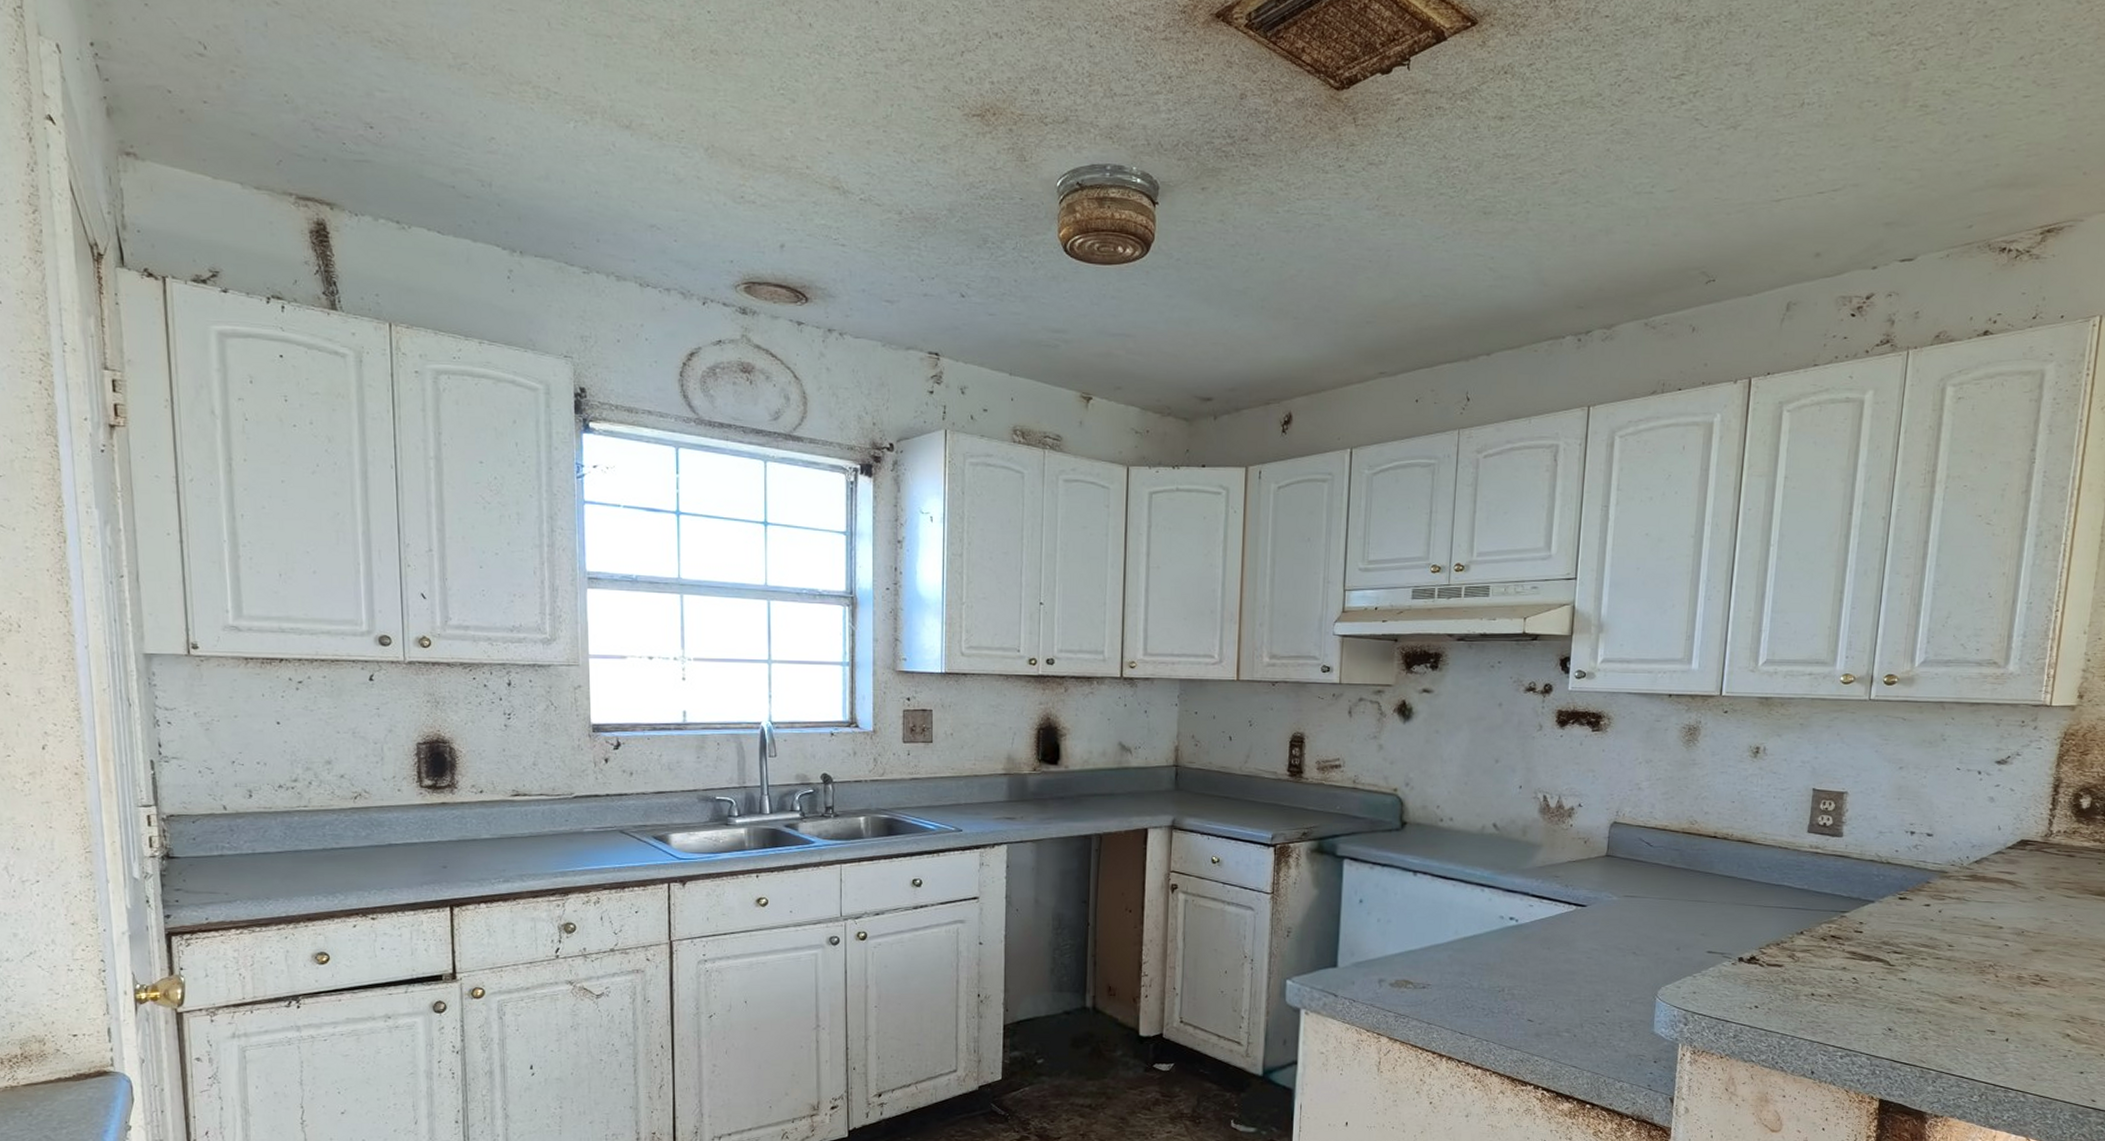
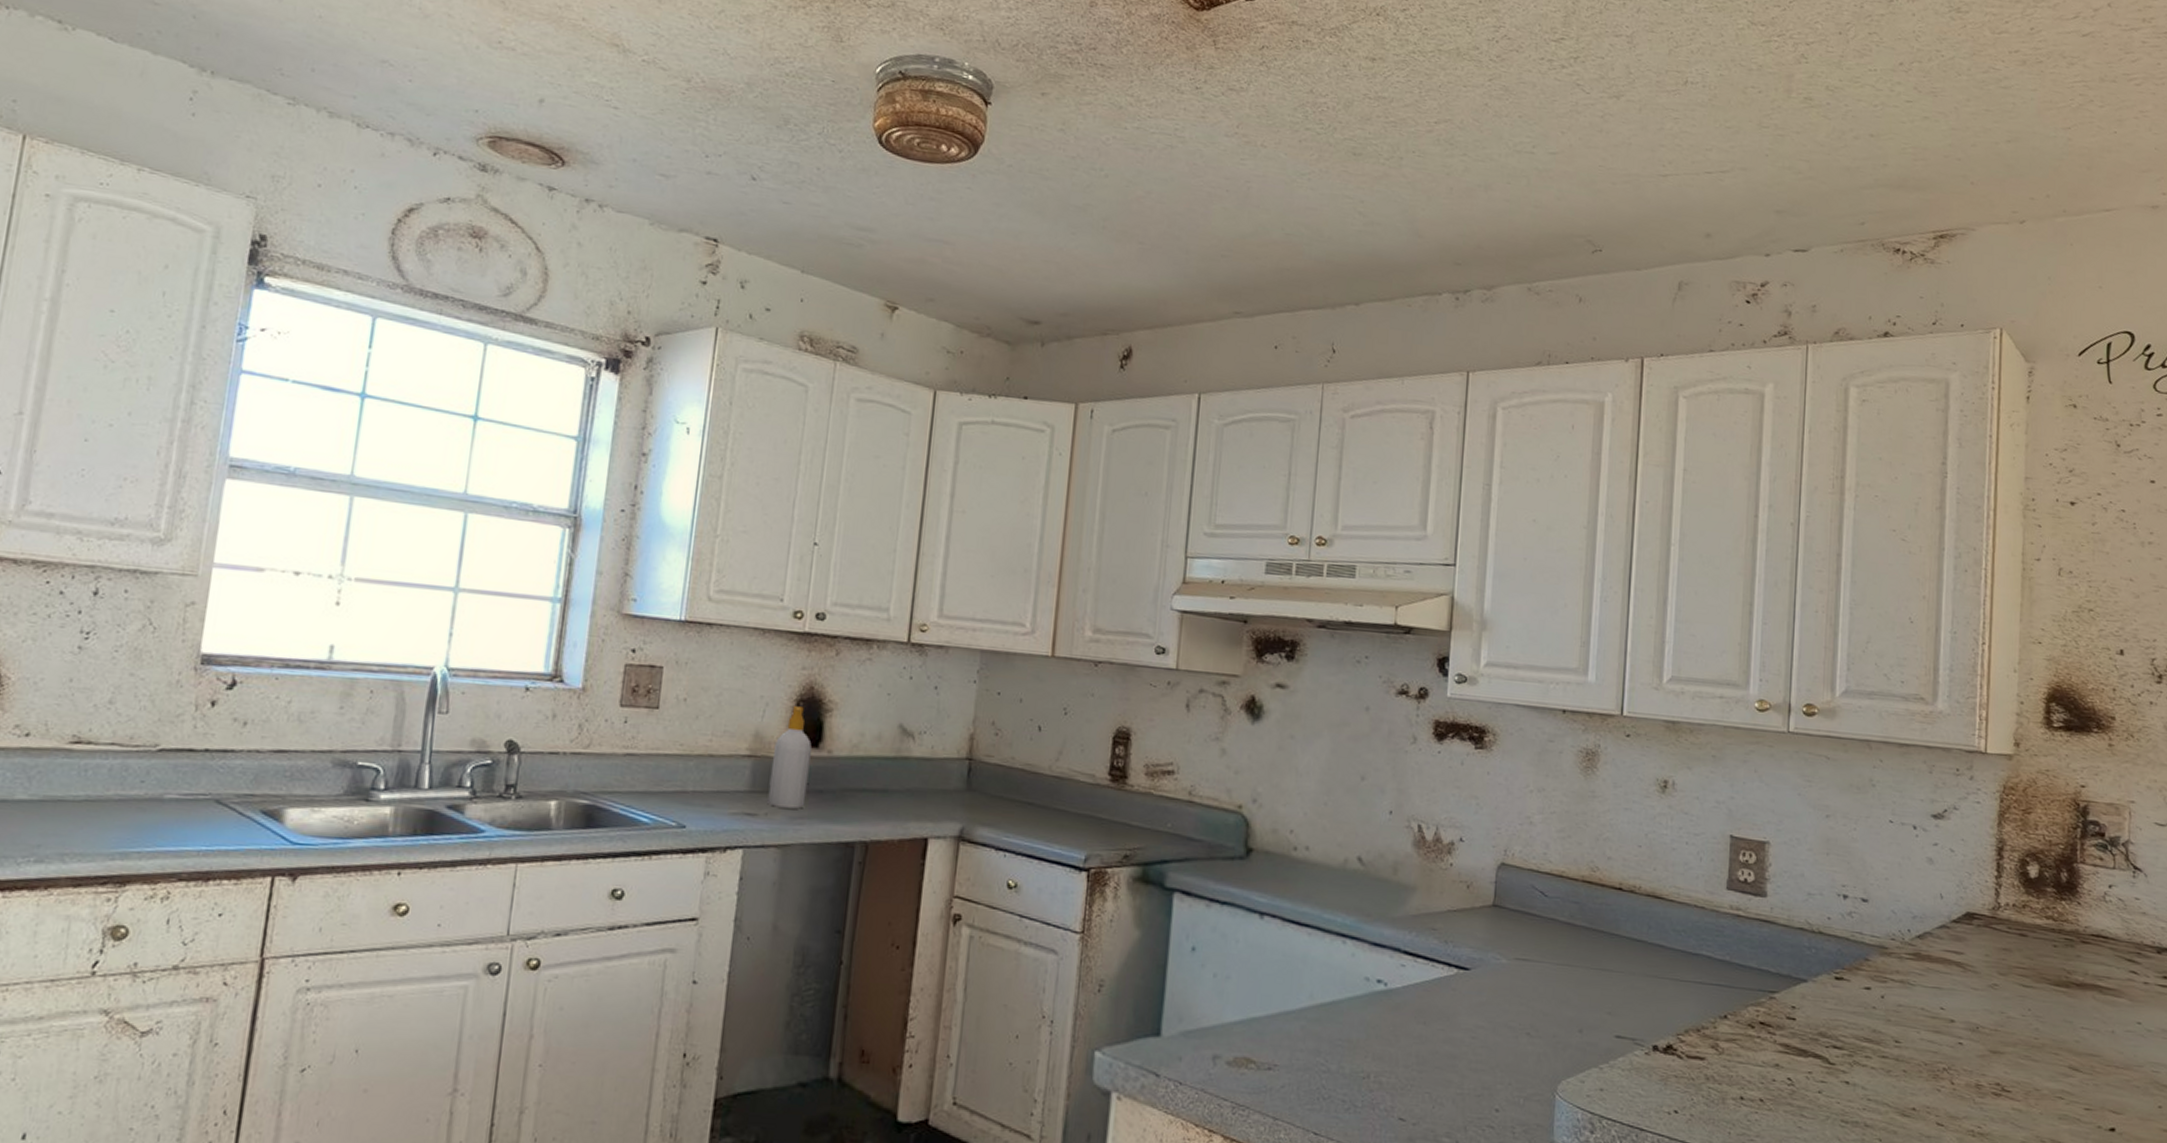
soap bottle: none [1022,734,1052,812] -> present [767,706,812,809]

